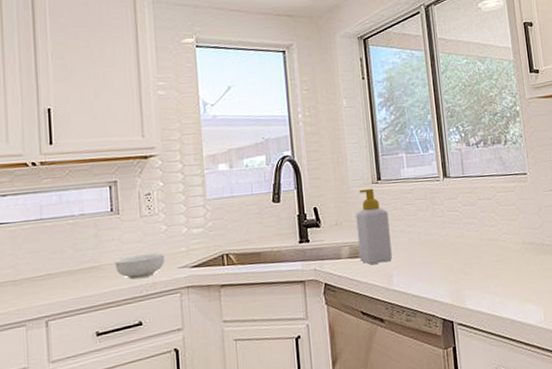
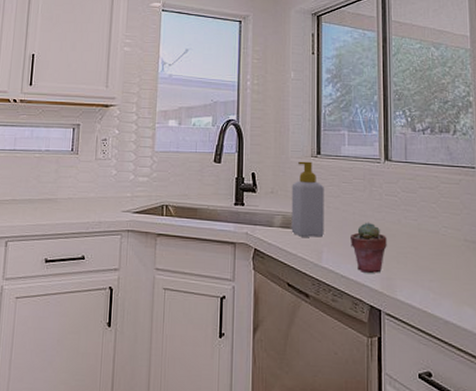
cereal bowl: present [115,252,165,280] -> none [68,194,112,216]
potted succulent: none [418,239,453,289] -> present [351,222,387,273]

